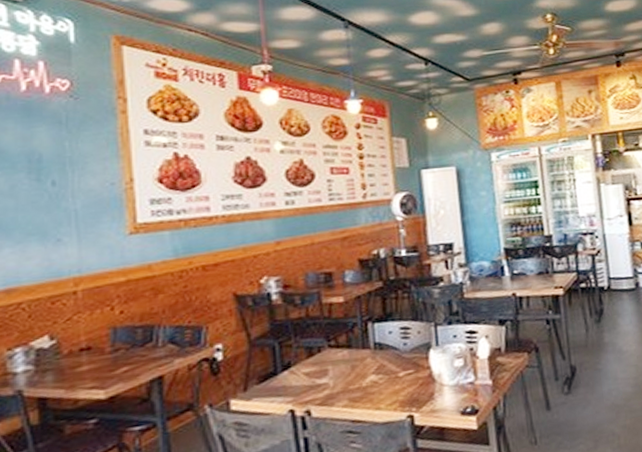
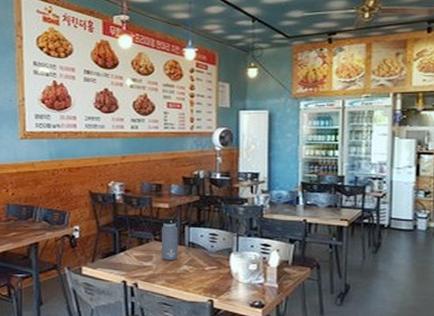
water bottle: none [336,303,362,373] -> present [161,210,179,261]

